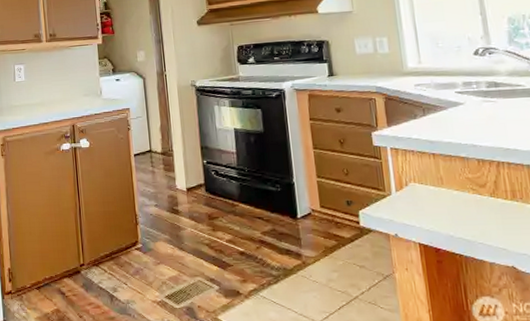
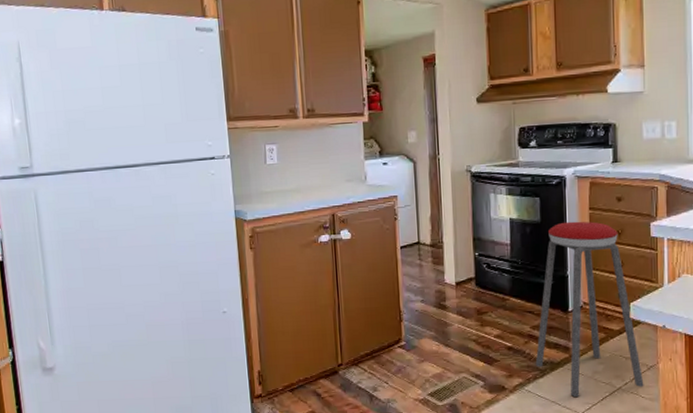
music stool: none [268,131,382,304] -> present [535,221,644,397]

